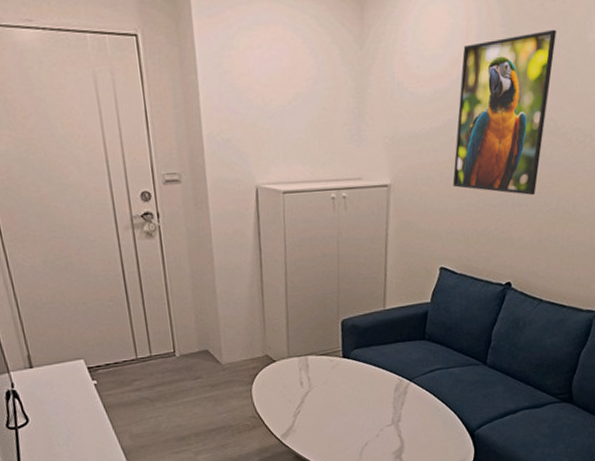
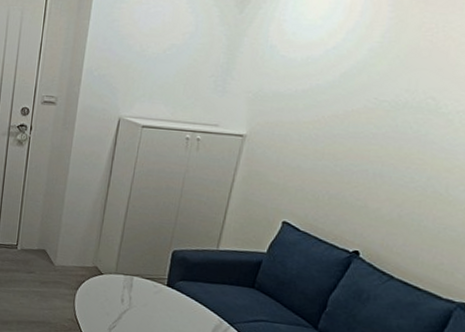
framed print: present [452,29,557,196] -> none [310,13,452,170]

